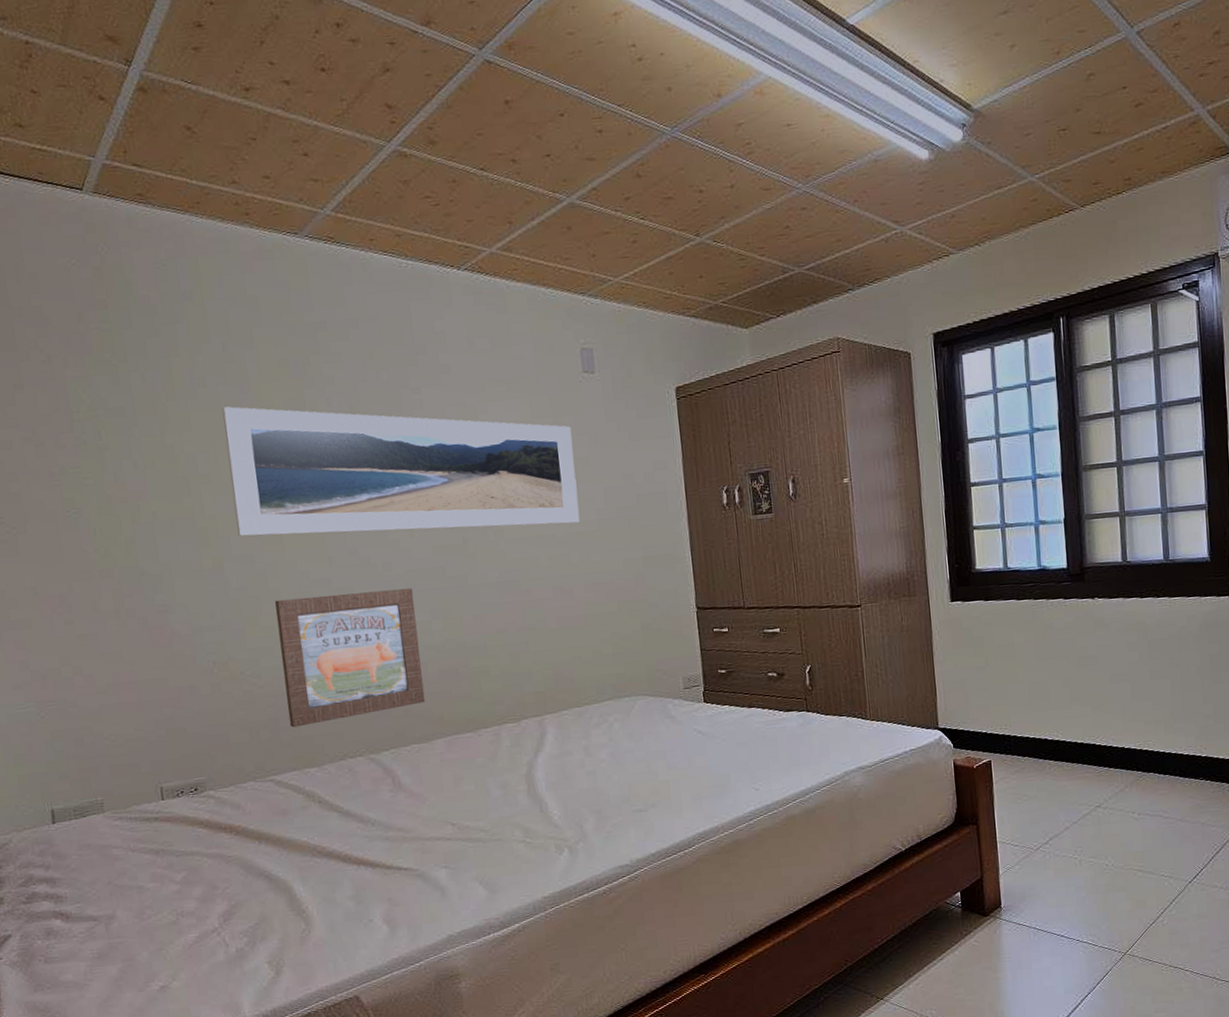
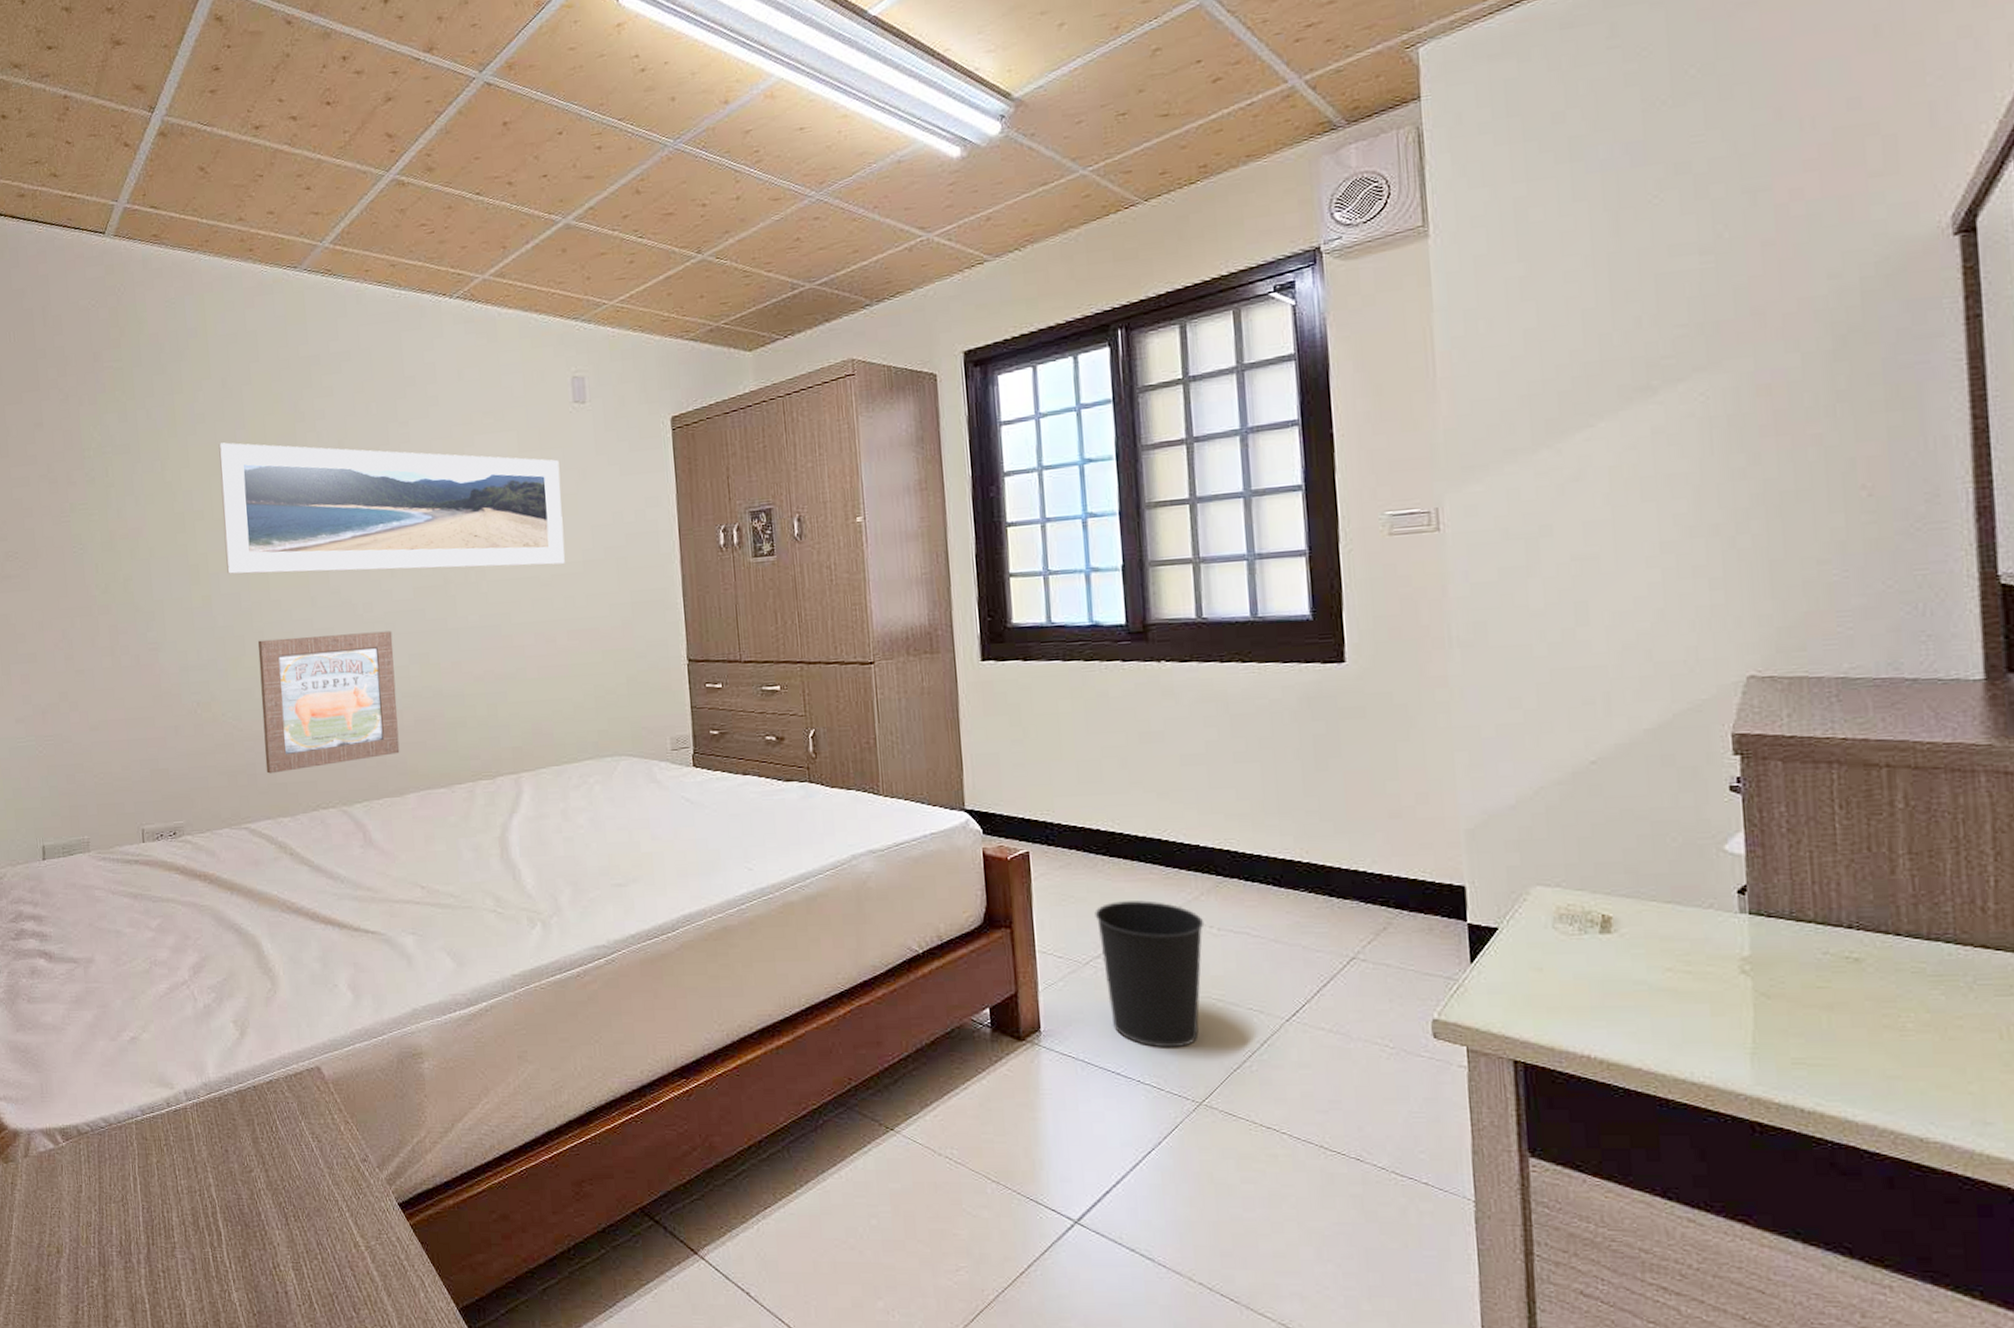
wastebasket: none [1043,794,1128,913] -> present [1094,900,1205,1048]

